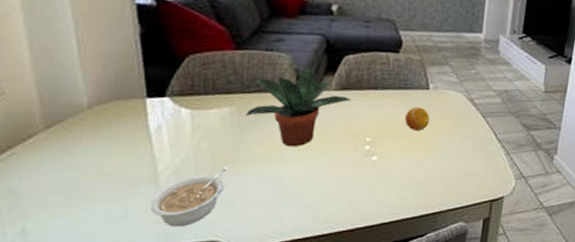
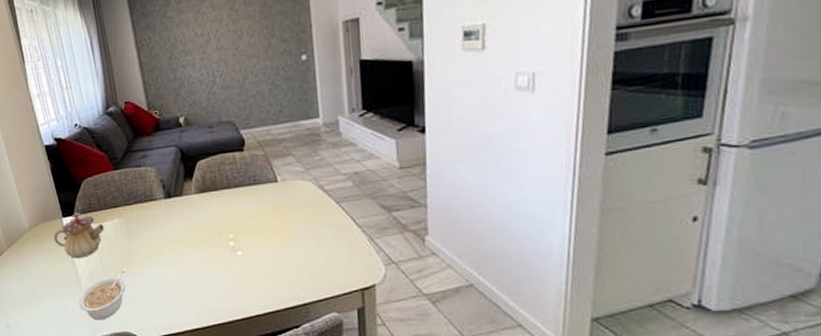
teapot: none [128,93,207,151] -> present [54,212,104,259]
potted plant: present [246,68,352,147] -> none [131,177,210,248]
fruit: present [405,107,430,132] -> none [260,200,284,224]

